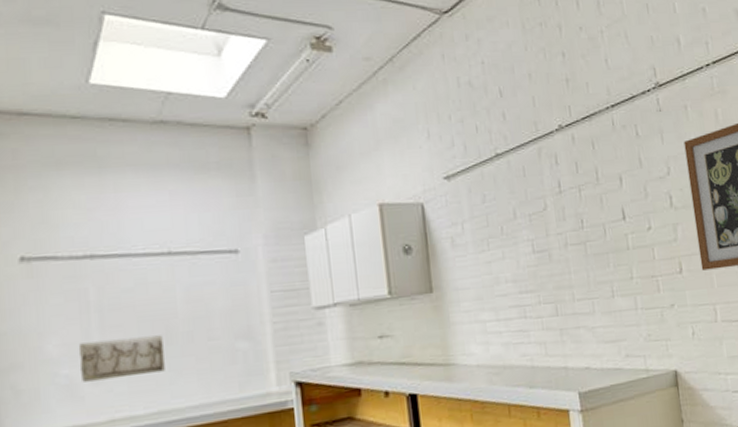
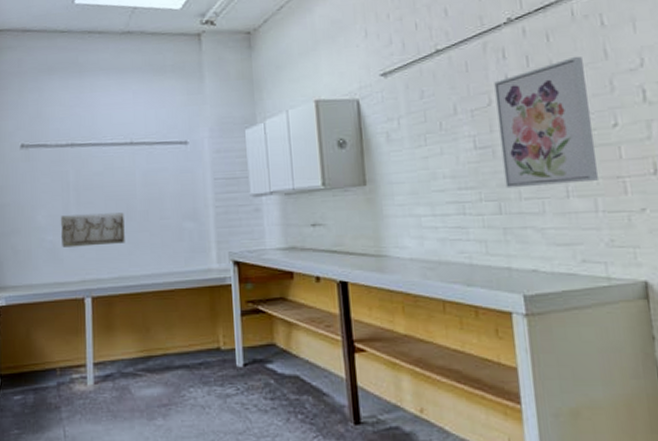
wall art: none [549,163,638,291] -> present [494,56,600,189]

